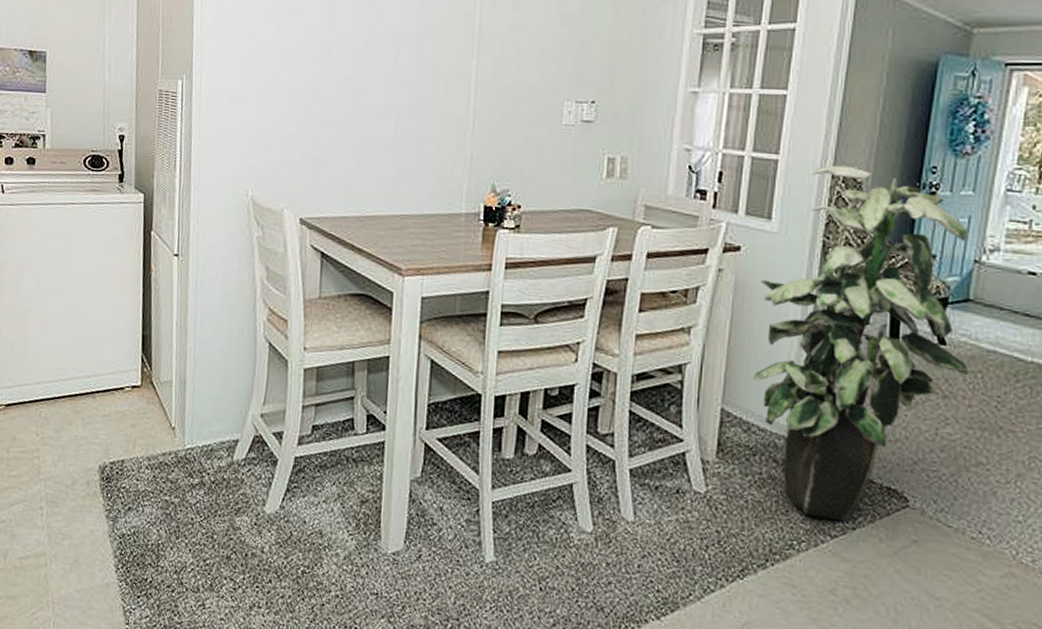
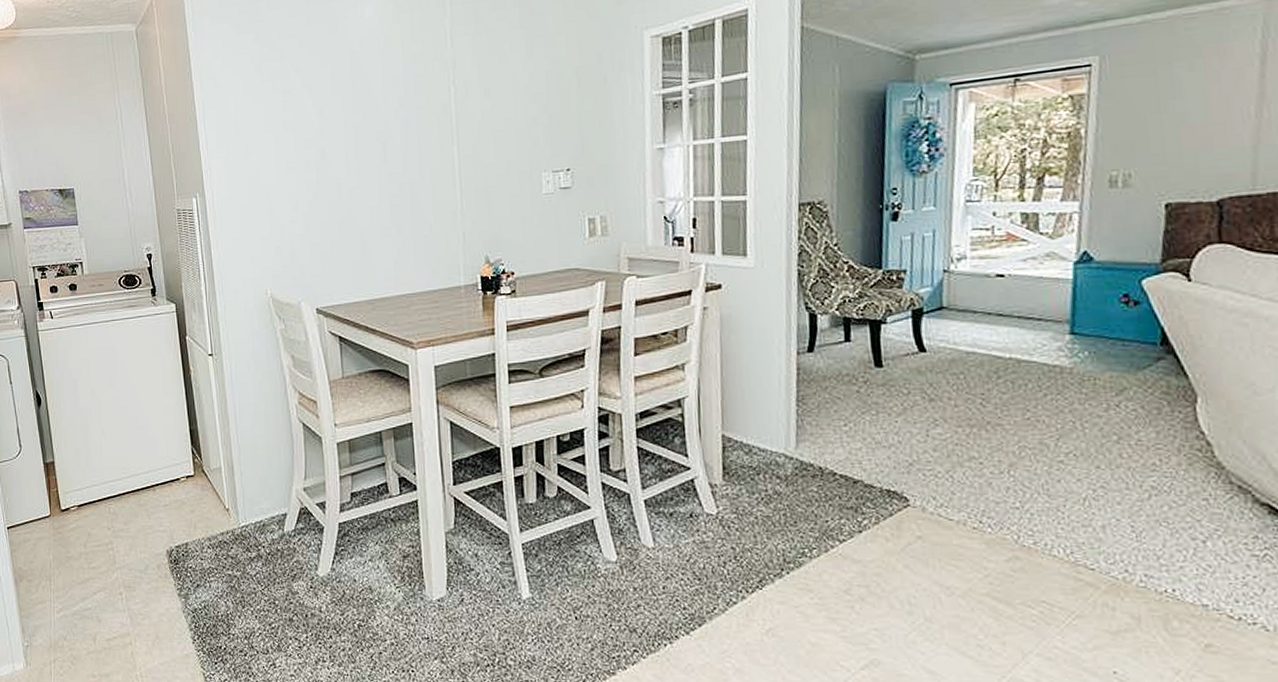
indoor plant: present [752,165,969,522] -> none [745,197,952,527]

